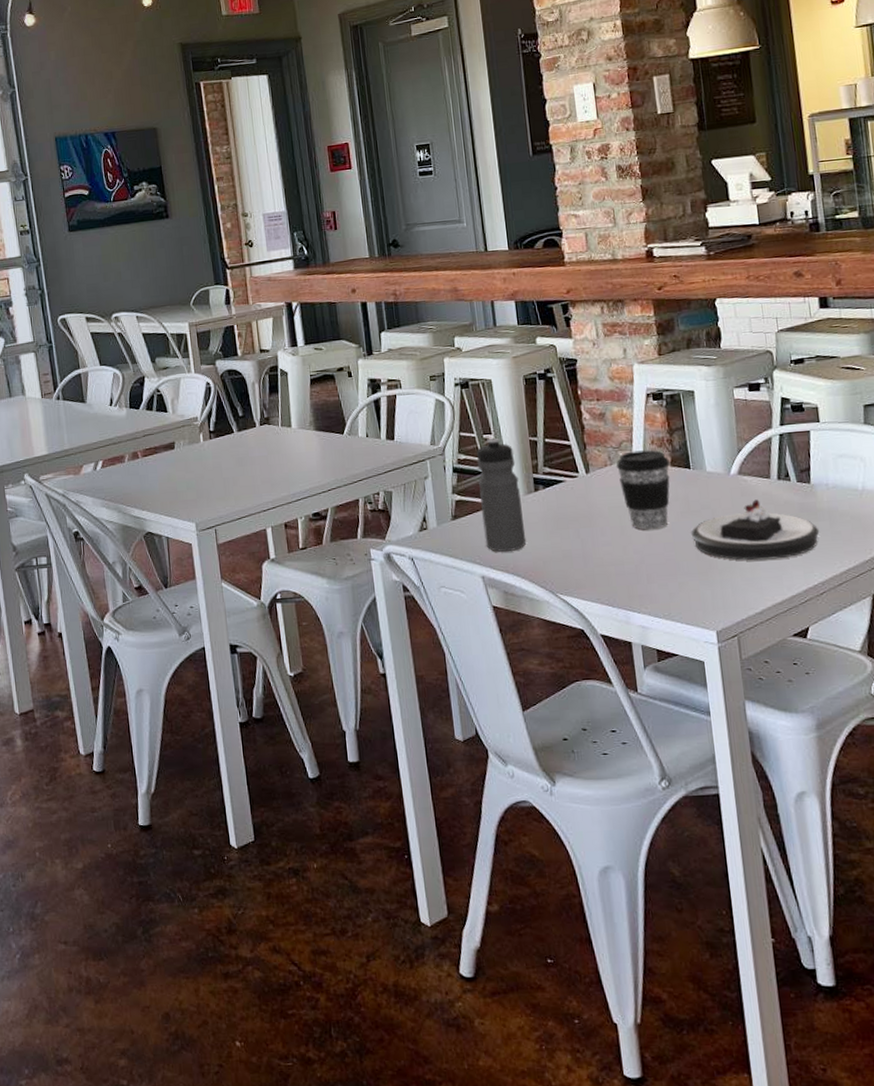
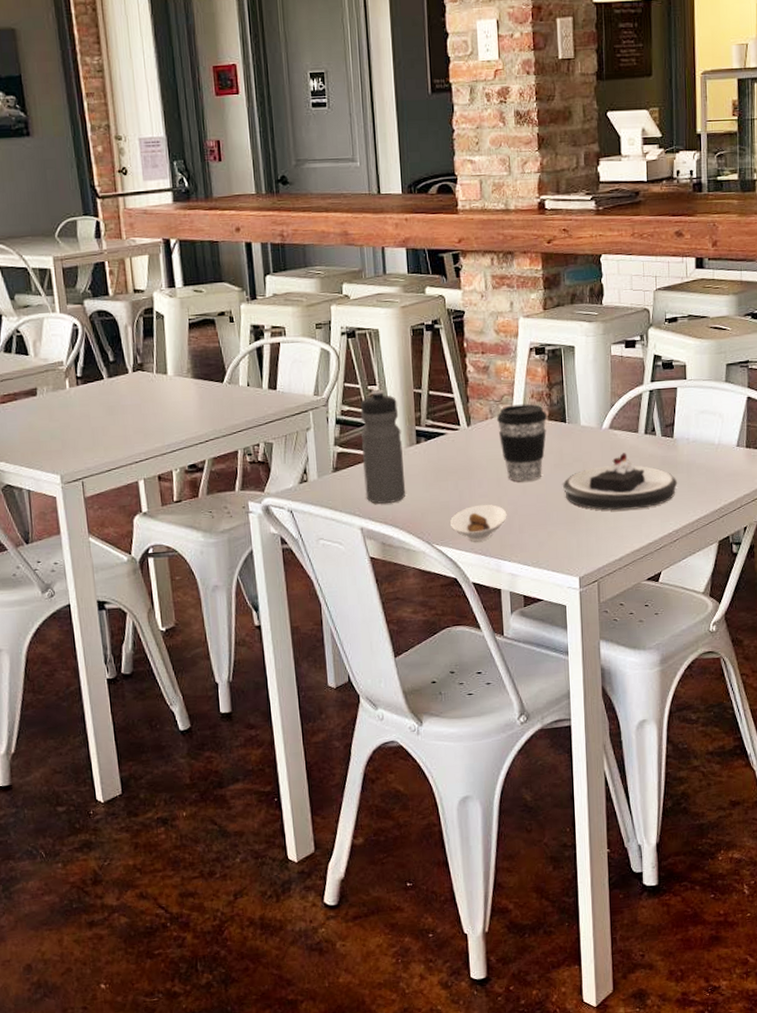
saucer: none [574,553,634,591] -> present [450,504,507,541]

